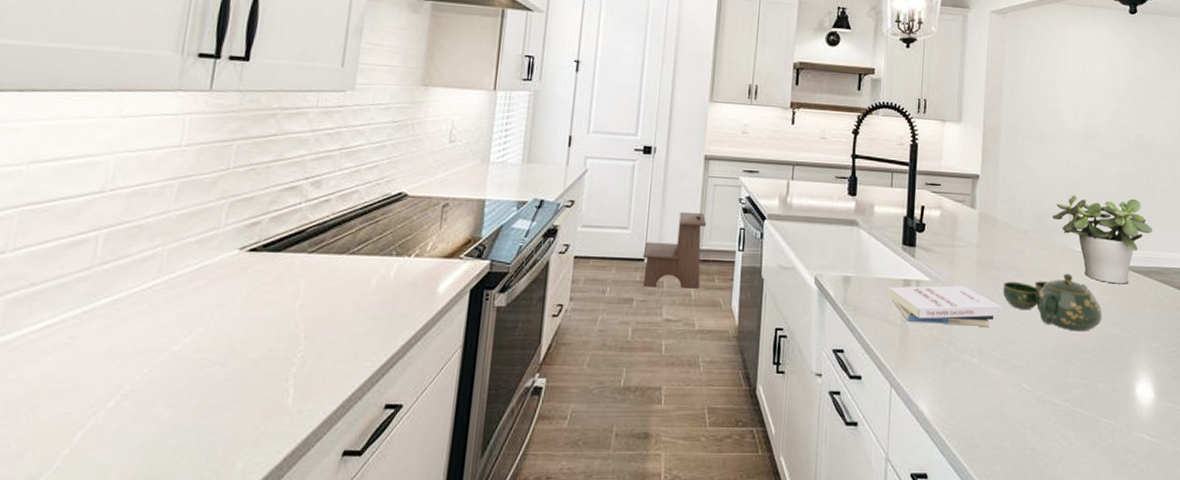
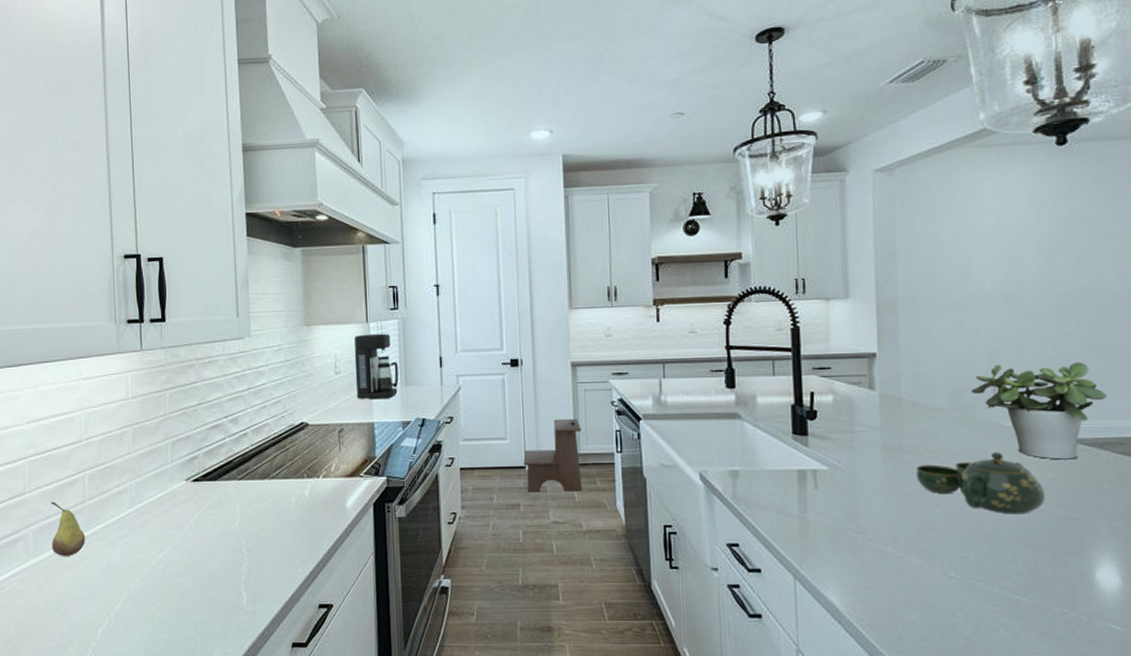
fruit: none [29,264,85,337] -> present [51,501,86,557]
coffee maker: none [469,102,523,174] -> present [353,333,399,400]
books: present [887,285,1003,326] -> none [780,473,919,514]

